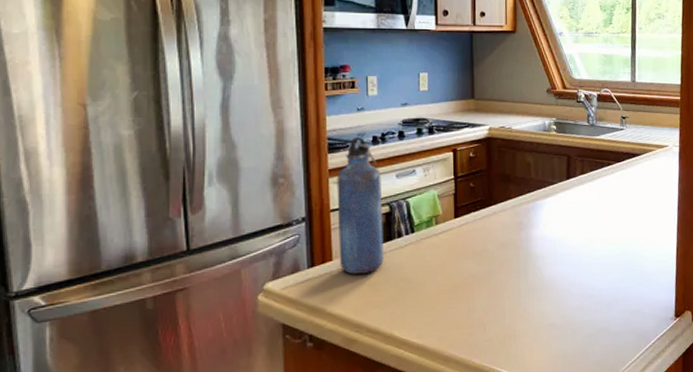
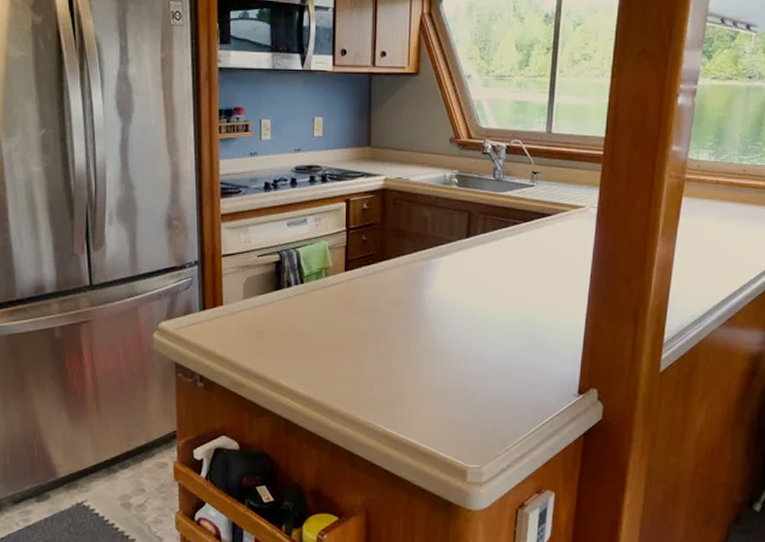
water bottle: present [337,137,384,275] -> none [228,183,273,321]

